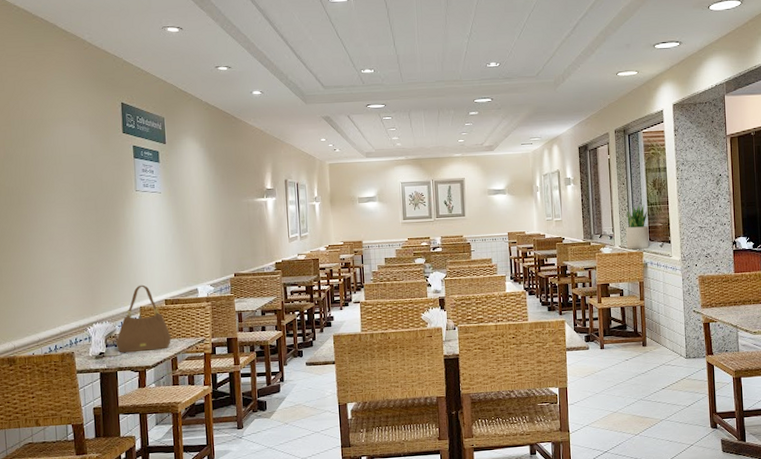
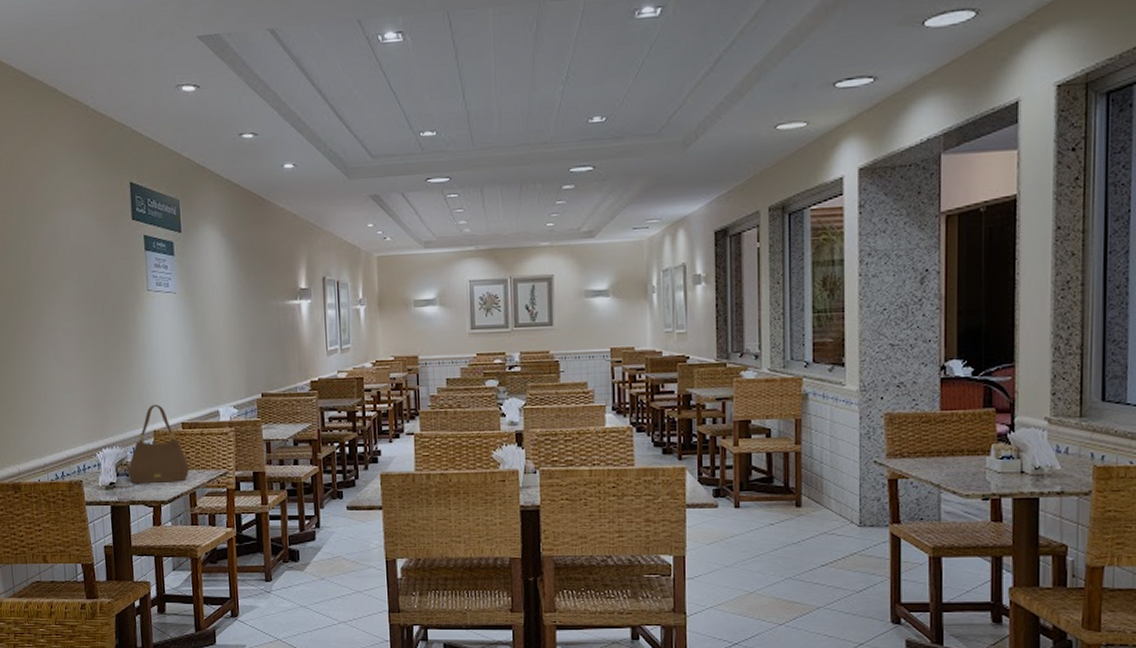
planter: present [625,204,650,250] -> none [778,311,813,374]

